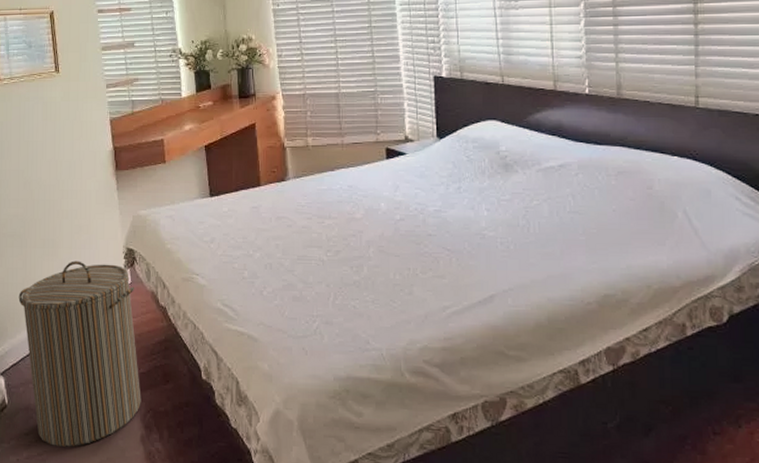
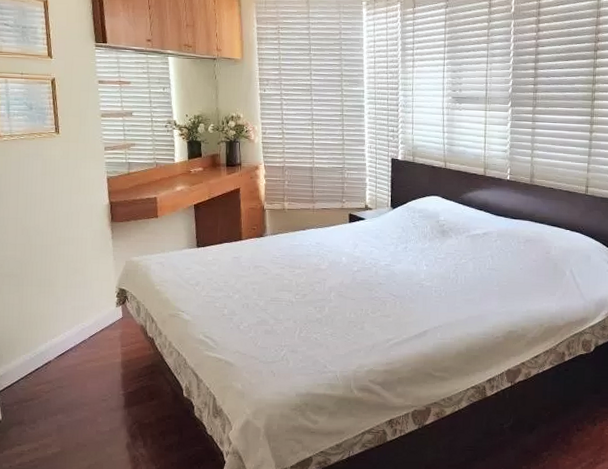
laundry hamper: present [18,260,141,447] -> none [14,298,128,454]

